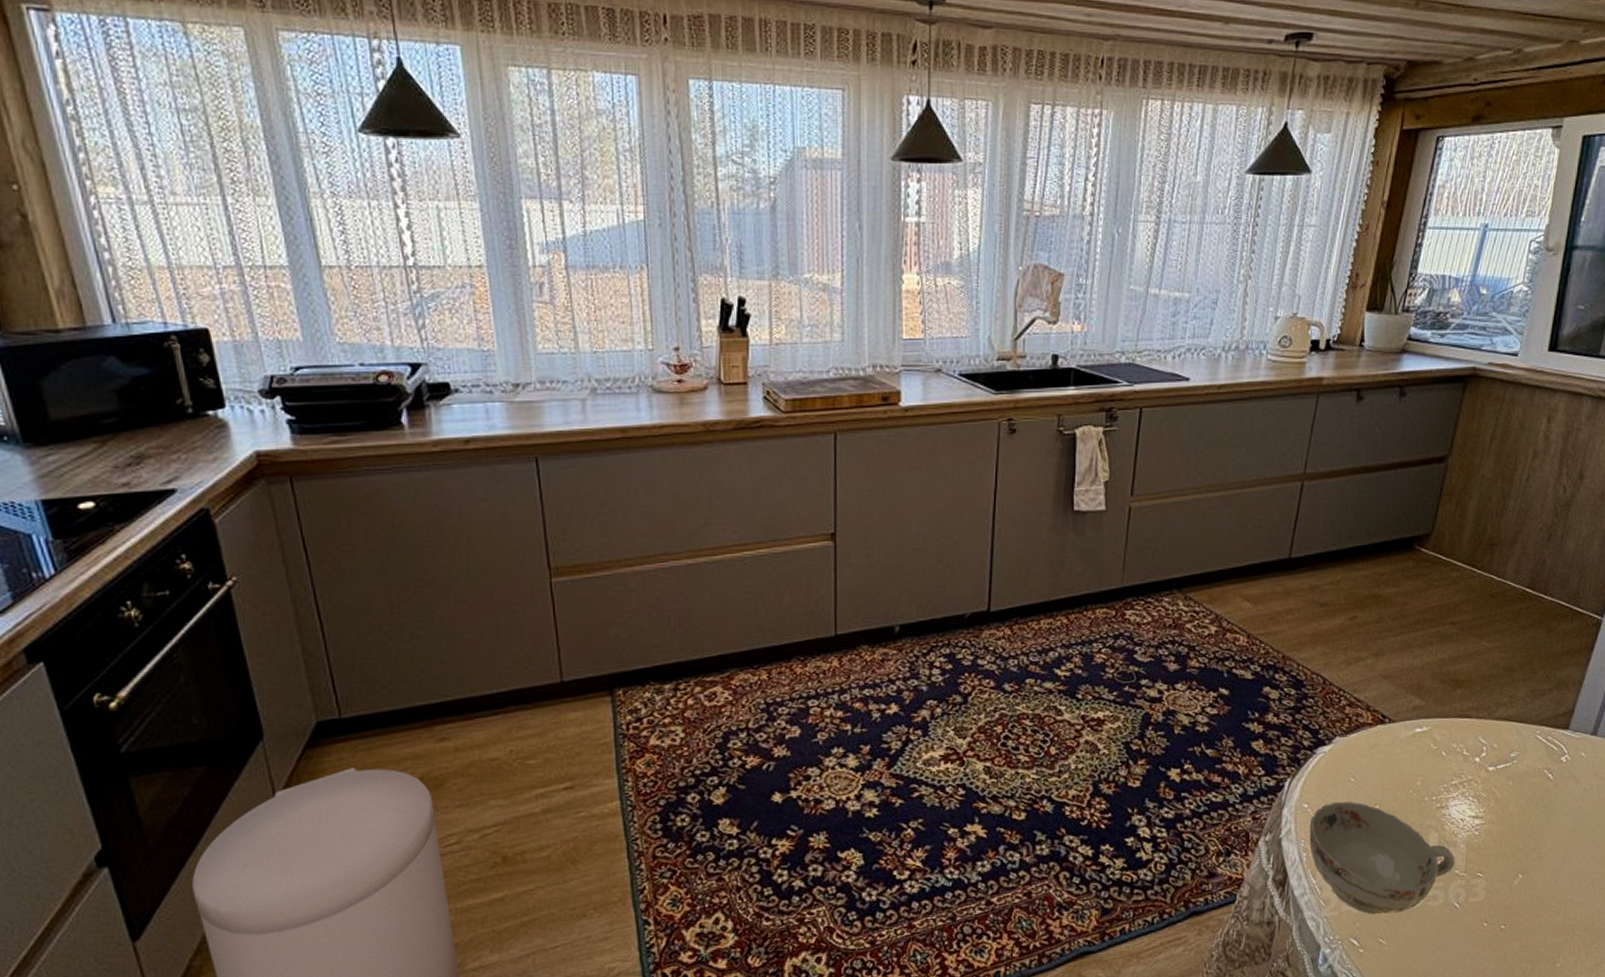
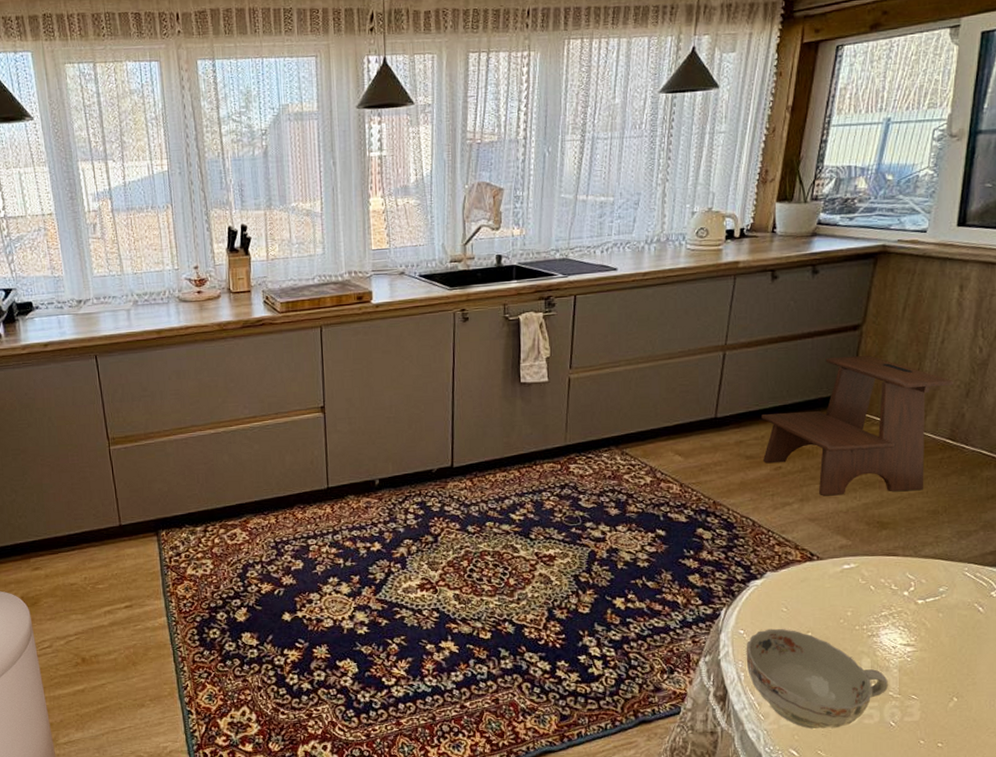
step stool: none [1338,492,1536,649] -> present [761,355,953,495]

